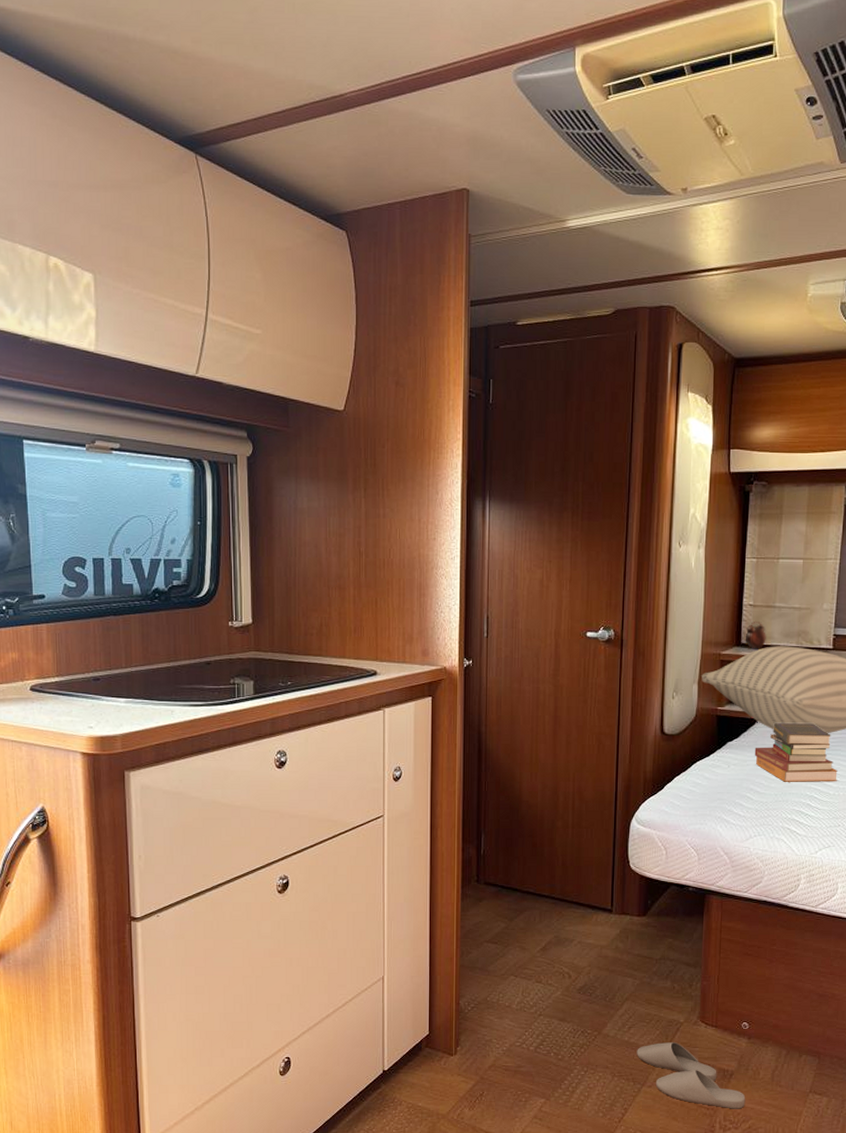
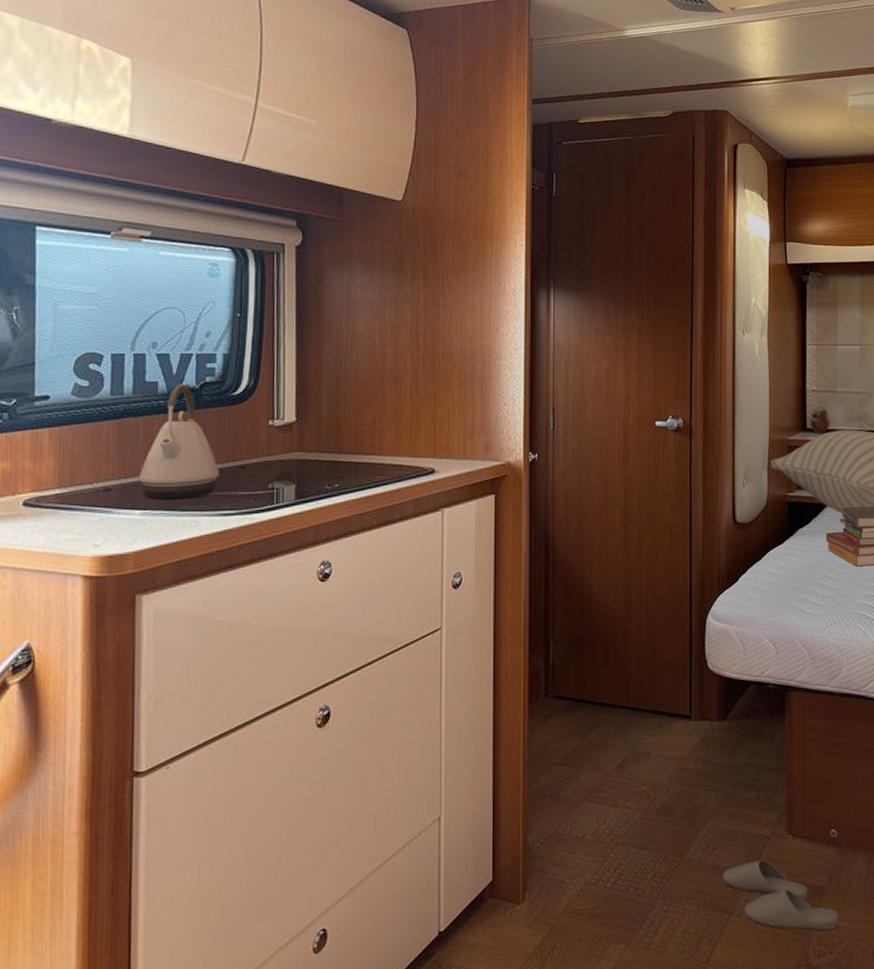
kettle: none [121,586,189,691] -> present [138,384,220,500]

